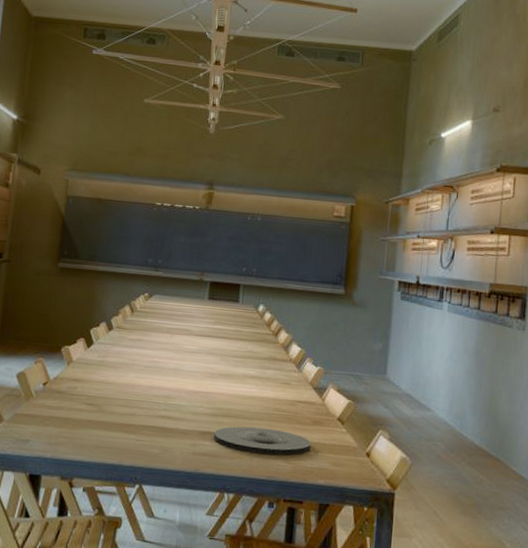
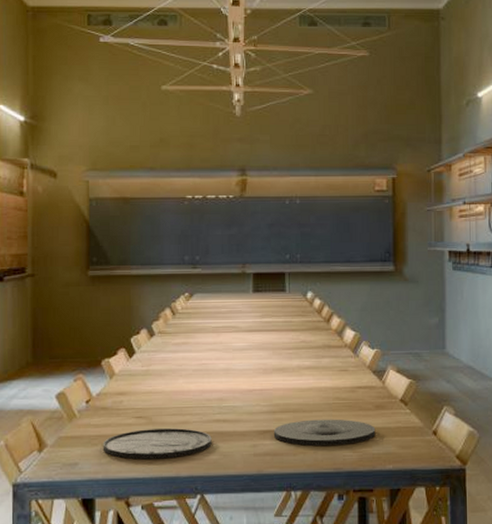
plate: none [53,416,155,447] -> present [102,428,212,460]

